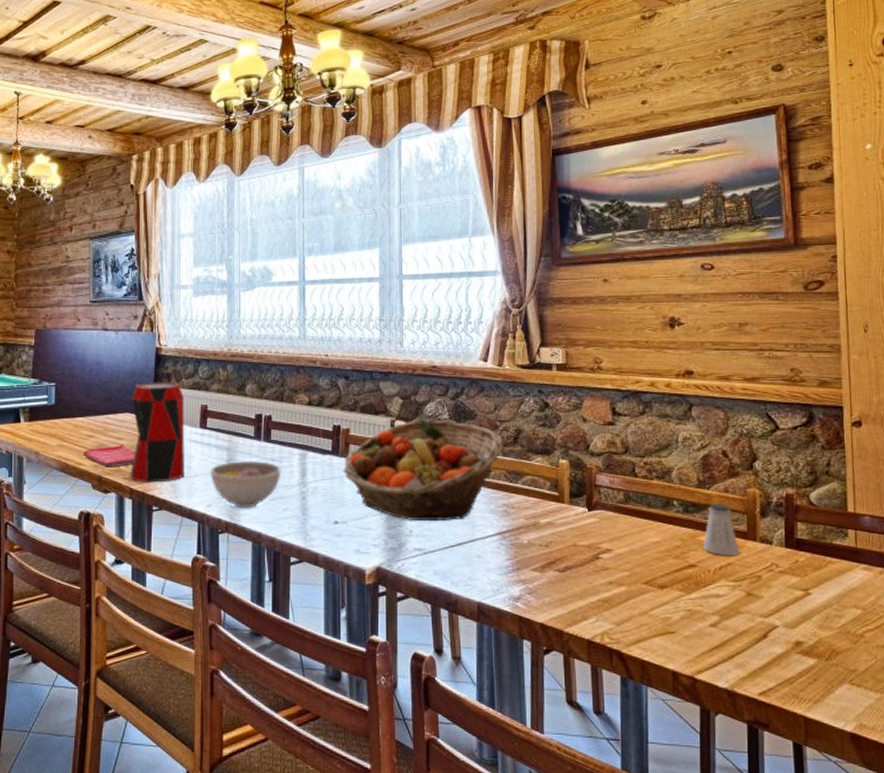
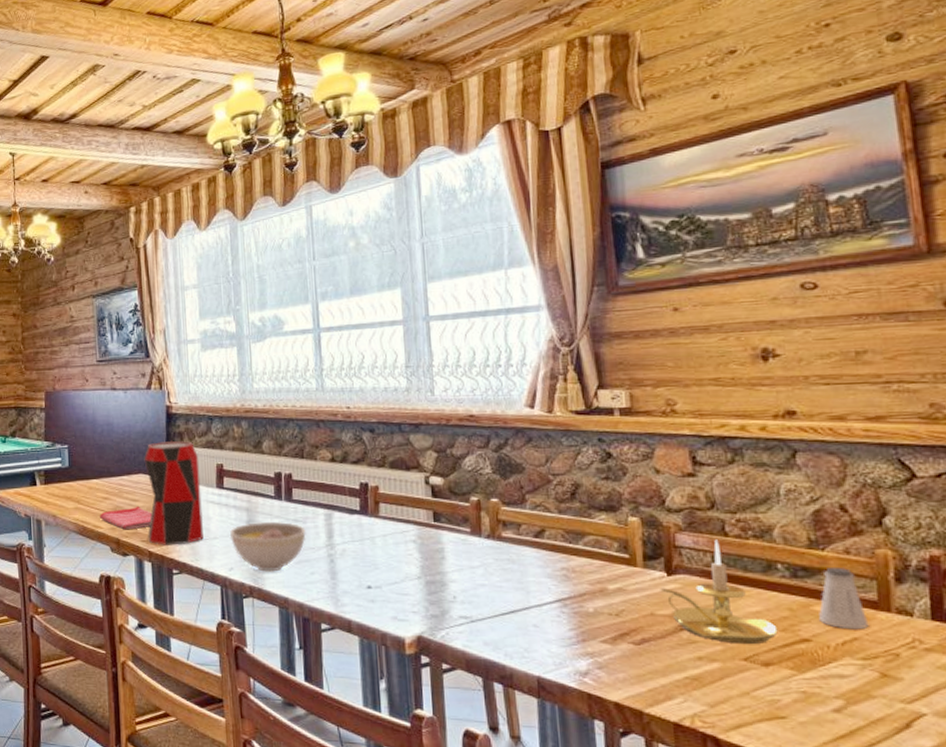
fruit basket: present [343,419,503,522] -> none [373,474,559,587]
candle holder: none [582,479,672,571] -> present [660,539,778,645]

